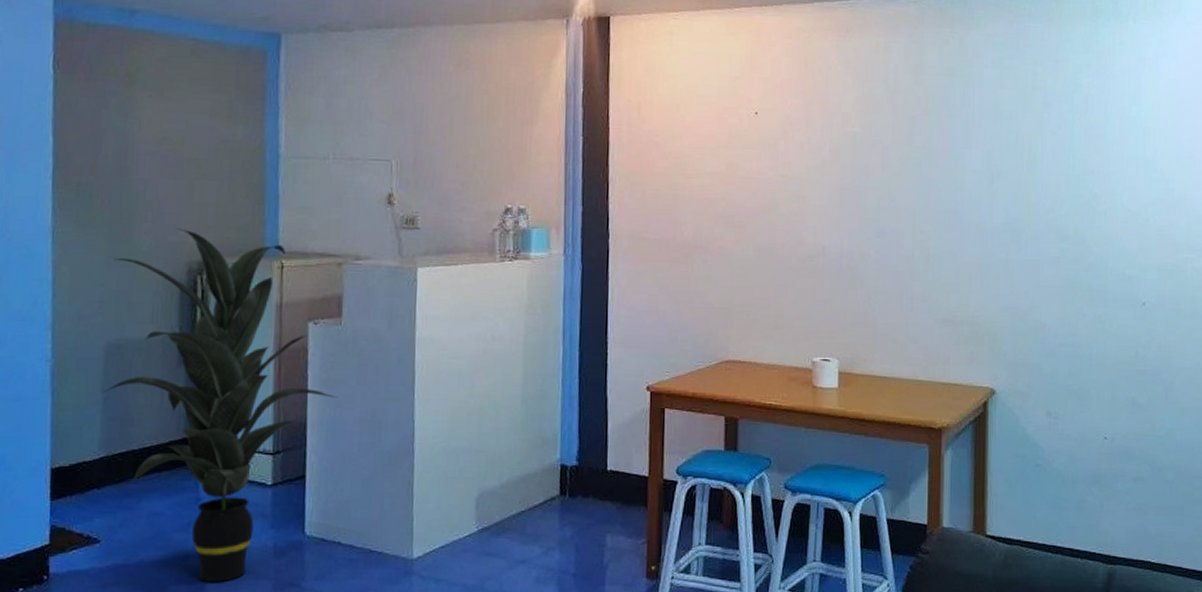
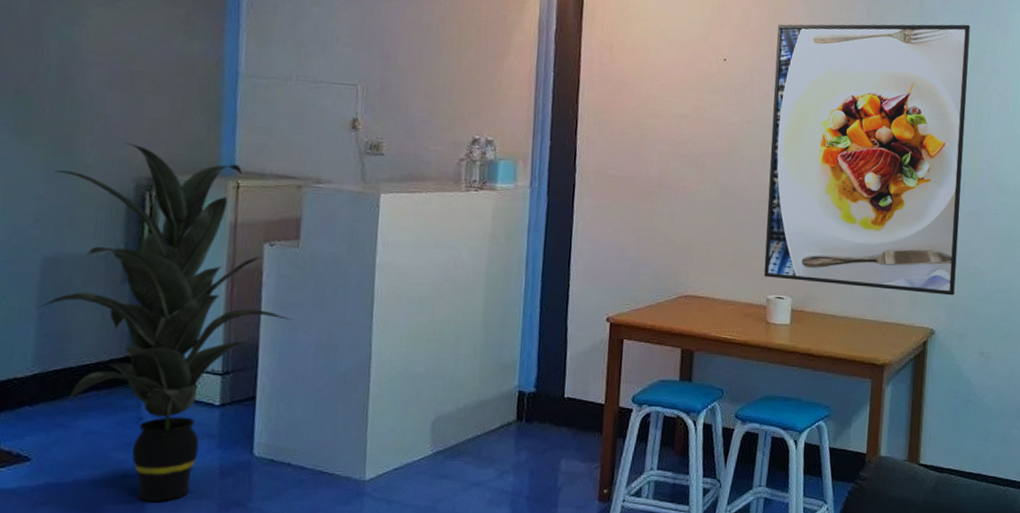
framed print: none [807,60,1017,352] -> present [763,24,970,296]

